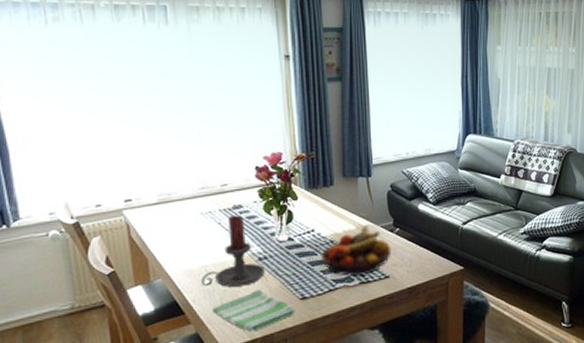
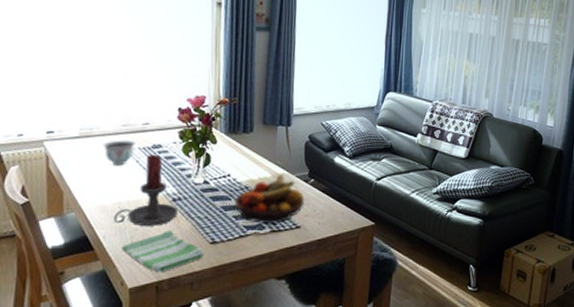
bowl: none [182,203,216,229] -> present [102,140,136,166]

